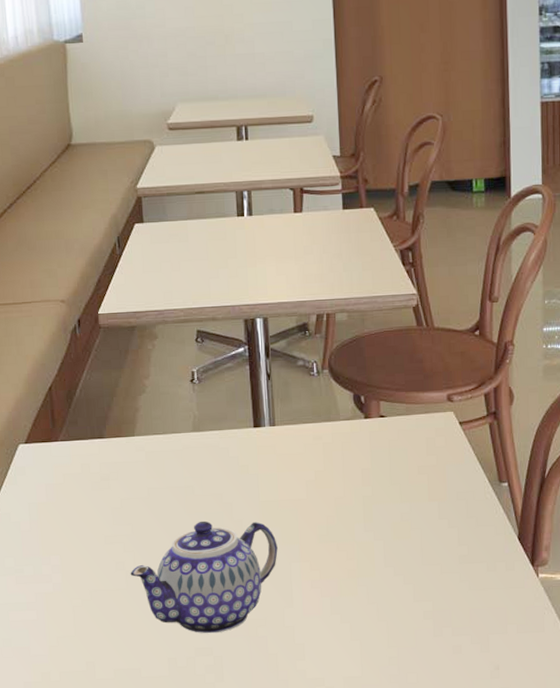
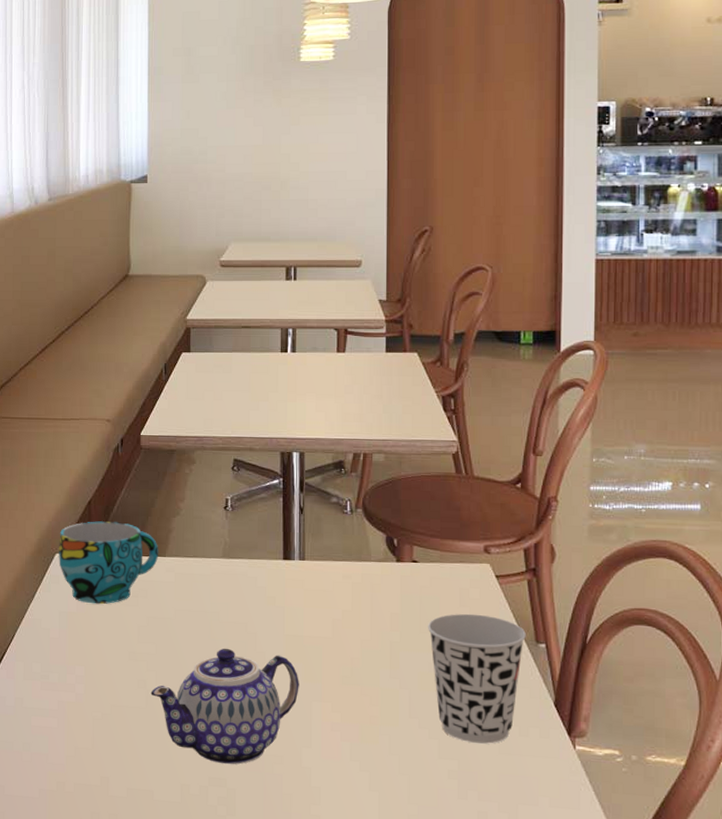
cup: none [21,405,128,492] -> present [59,521,159,605]
cup: none [397,461,490,583] -> present [427,613,526,744]

